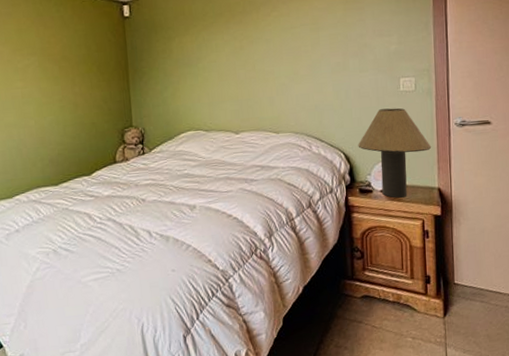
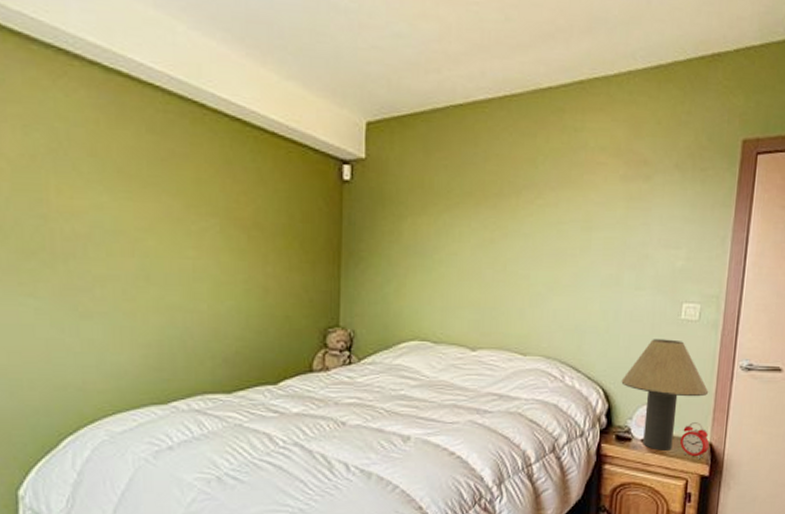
alarm clock: none [413,172,438,201] -> present [680,422,710,458]

